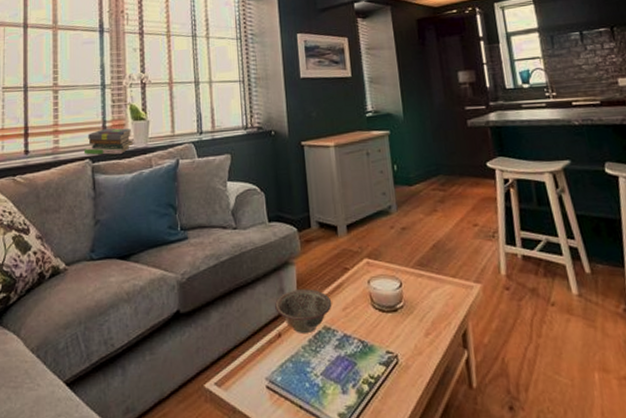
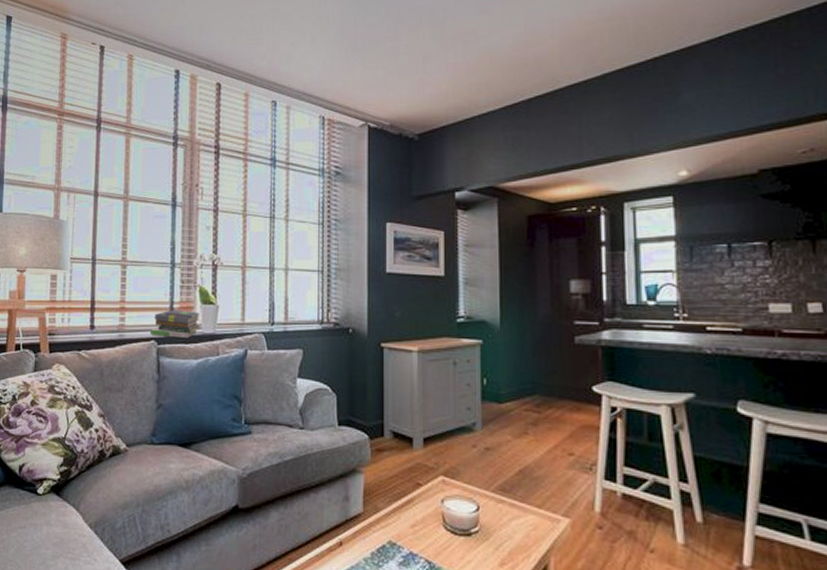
decorative bowl: present [275,289,332,333] -> none [338,499,400,546]

